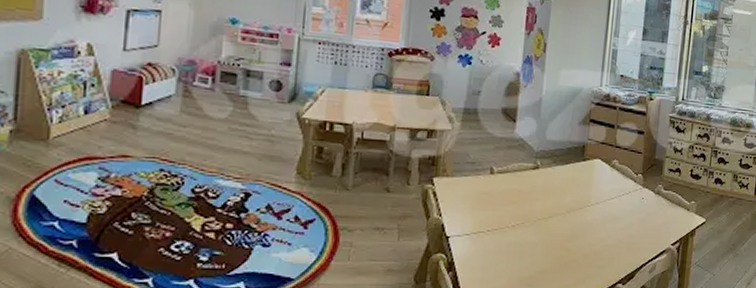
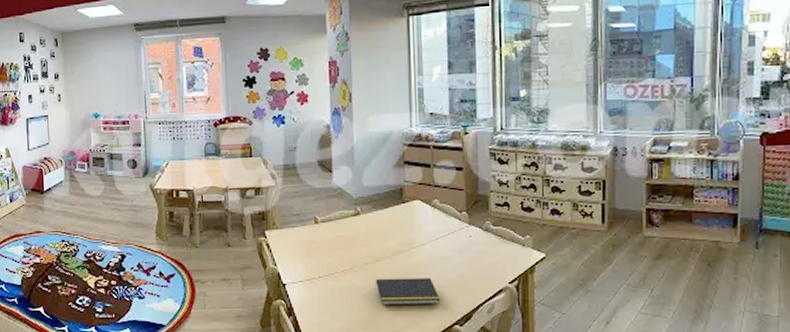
notepad: none [545,235,608,263] -> present [374,278,441,305]

